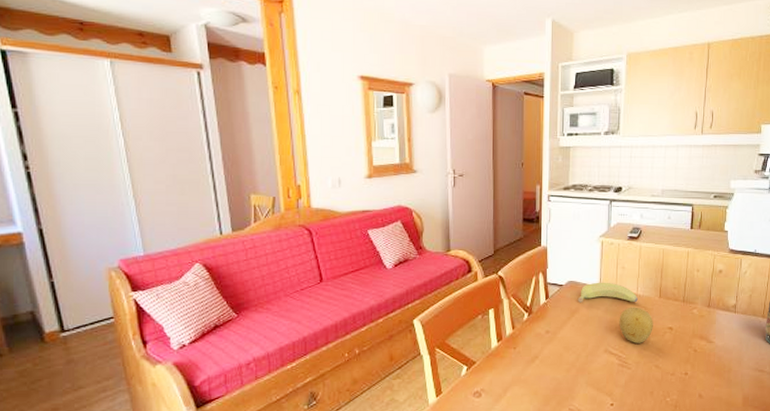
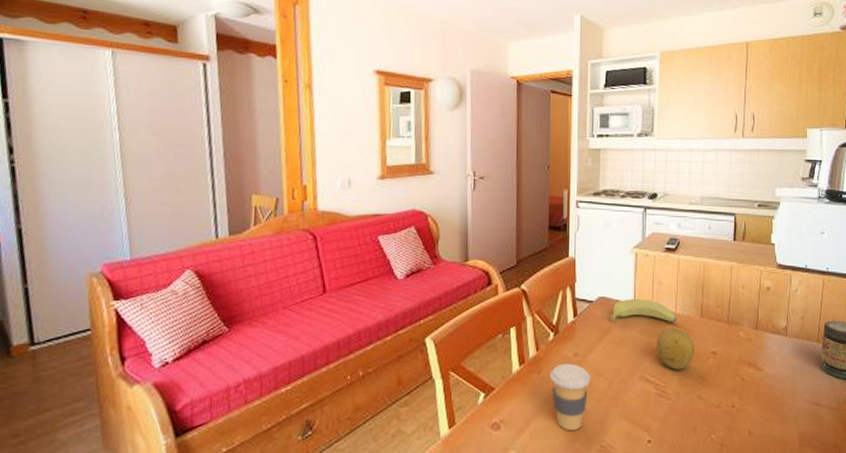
coffee cup: none [524,339,561,396] -> present [549,363,591,430]

